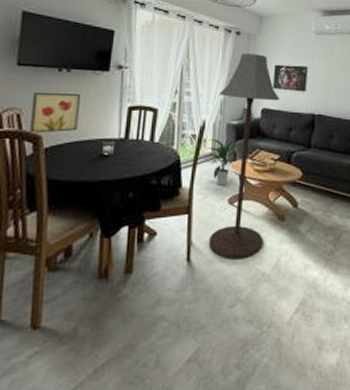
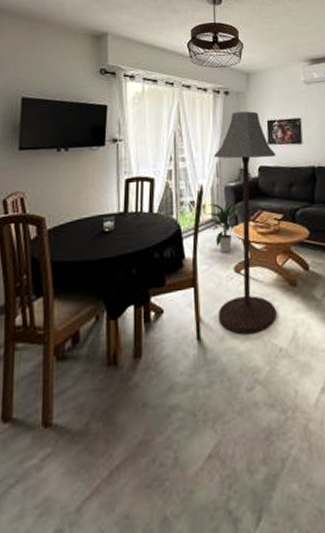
wall art: present [30,92,80,133] -> none [33,170,79,215]

